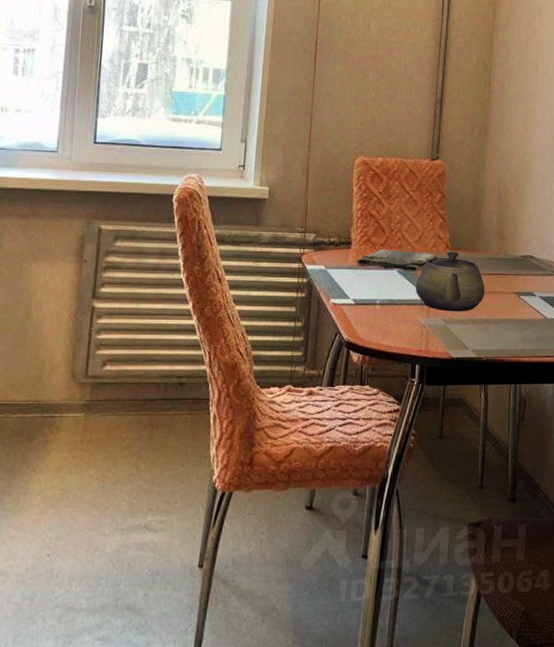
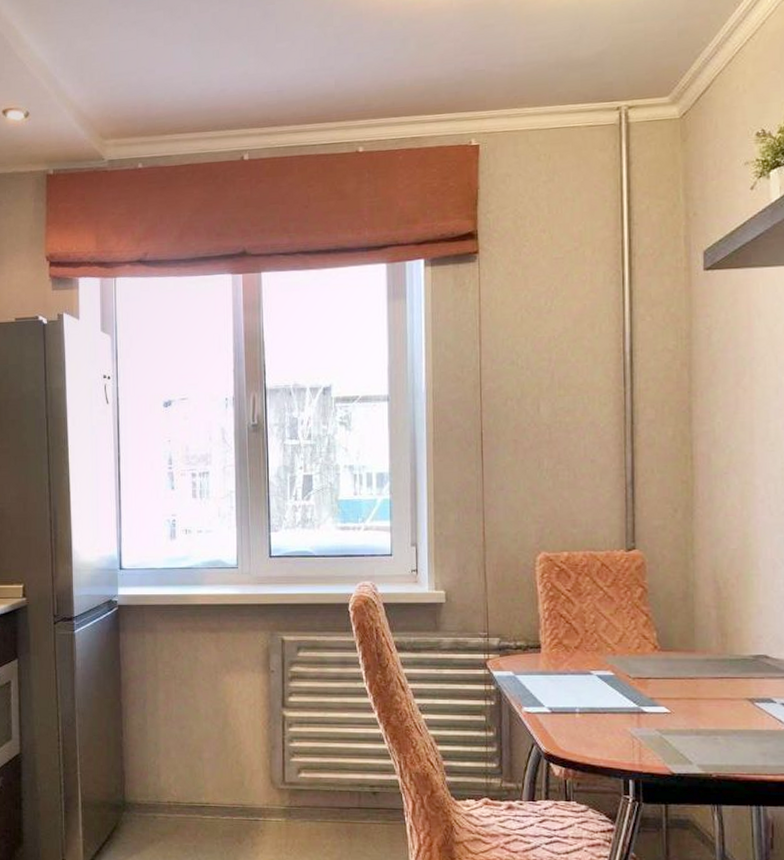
dish towel: present [357,249,437,273] -> none [549,652,644,677]
teapot: present [415,251,485,312] -> none [620,653,708,722]

